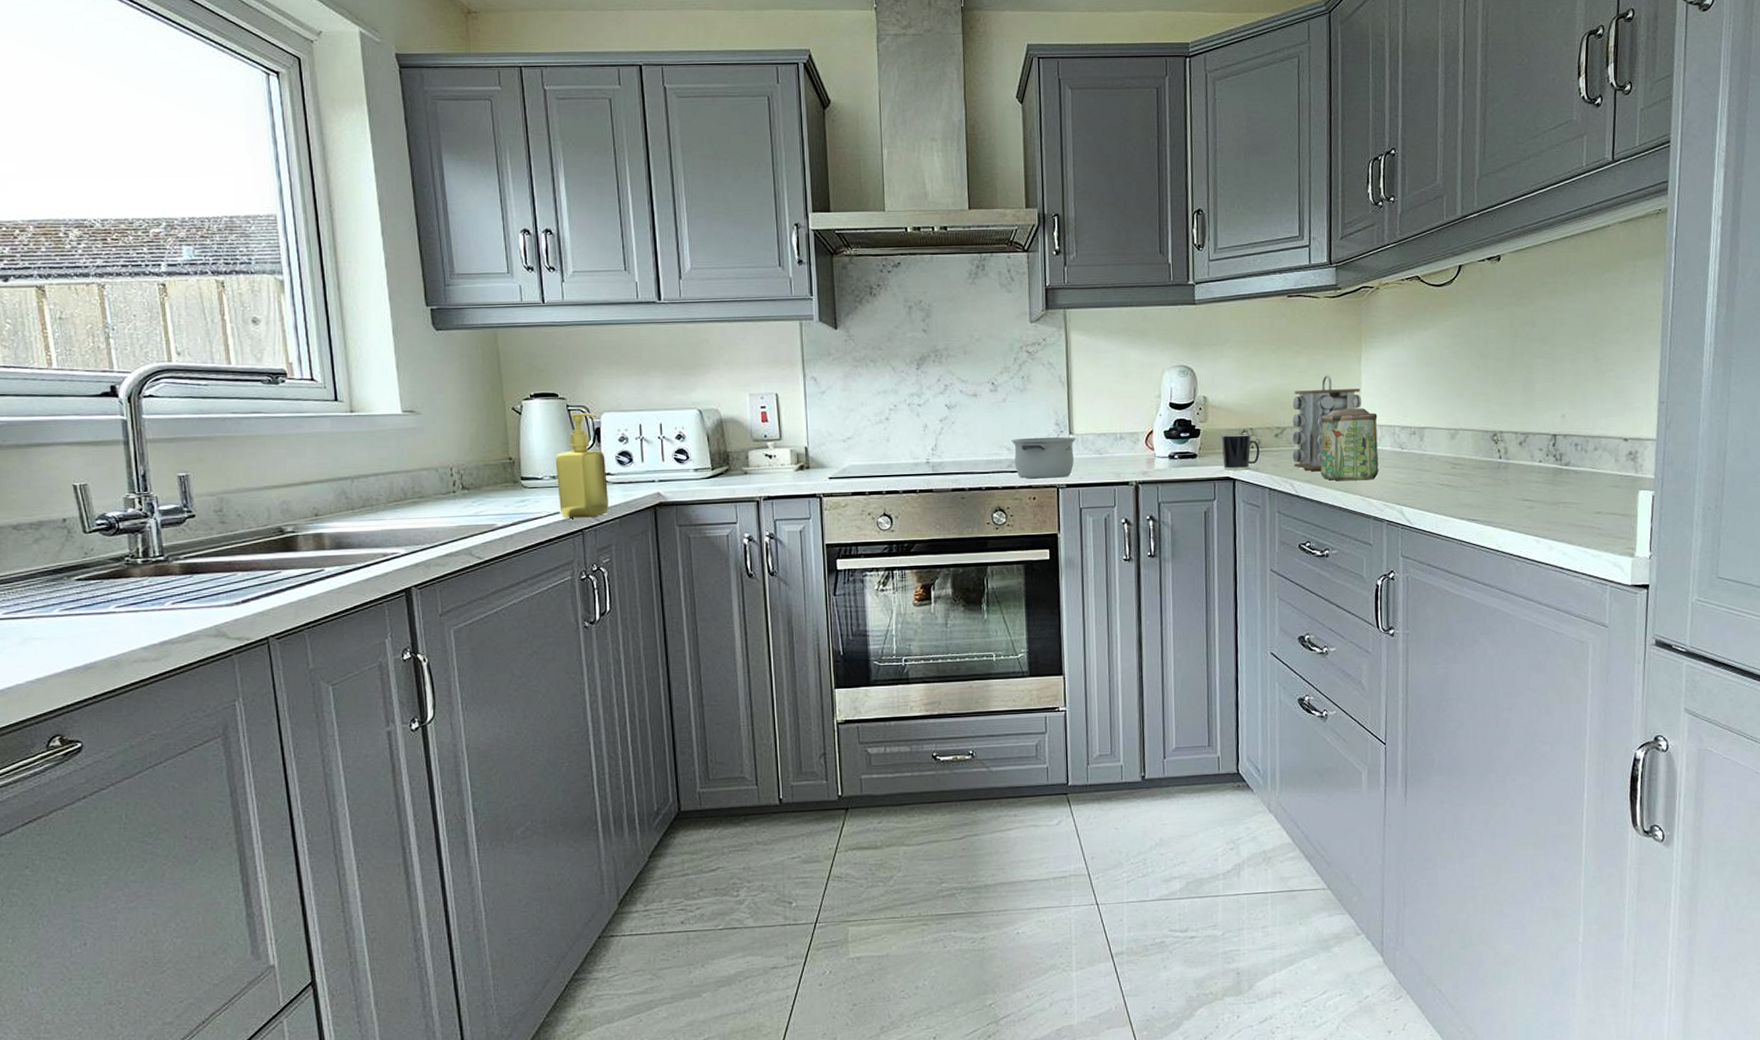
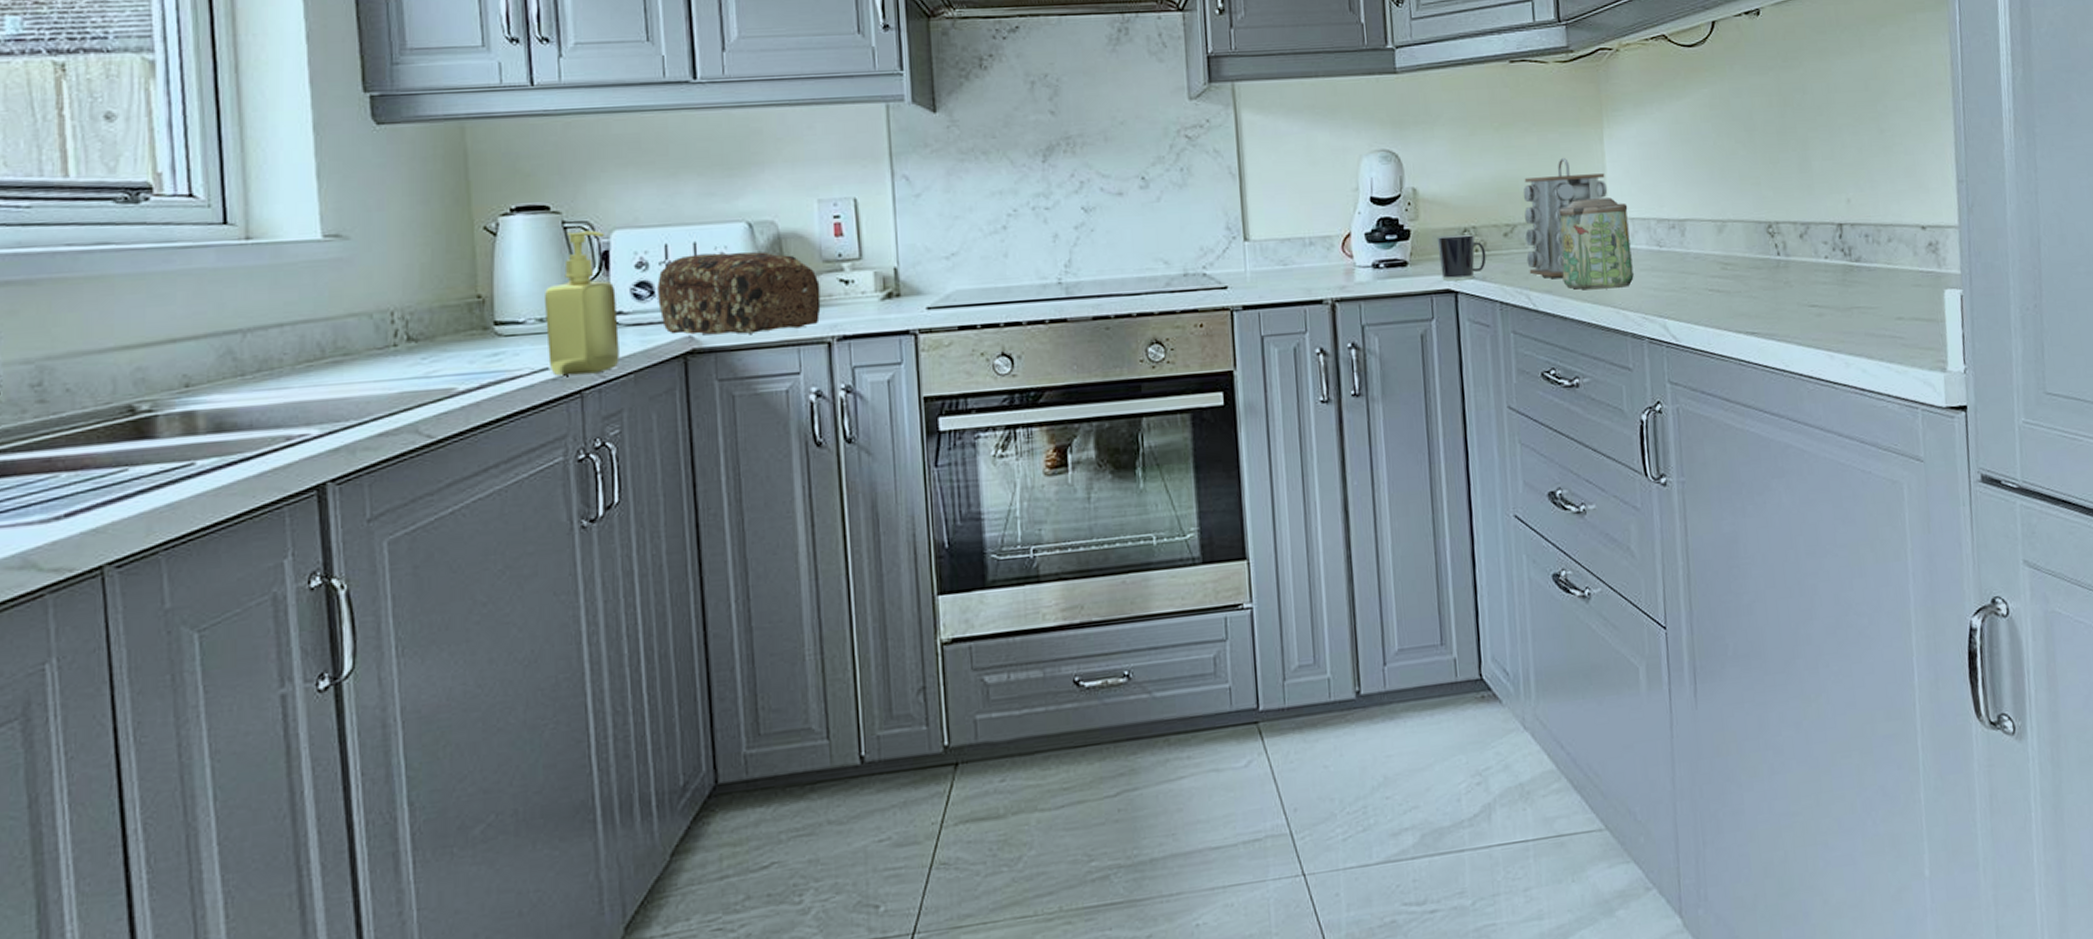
bread loaf: none [635,432,752,493] -> present [657,251,821,335]
cooking pot: present [1011,436,1076,479] -> none [1169,244,1253,300]

